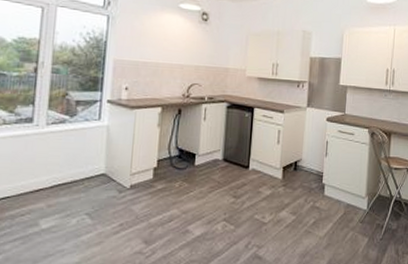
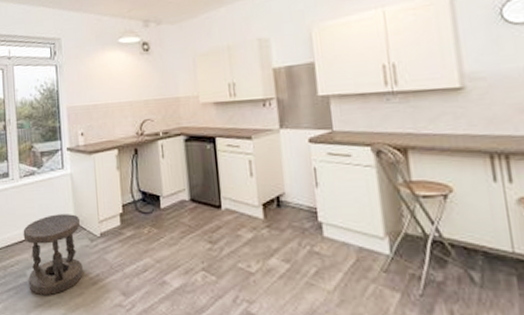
stool: none [40,164,110,244] -> present [23,214,83,295]

